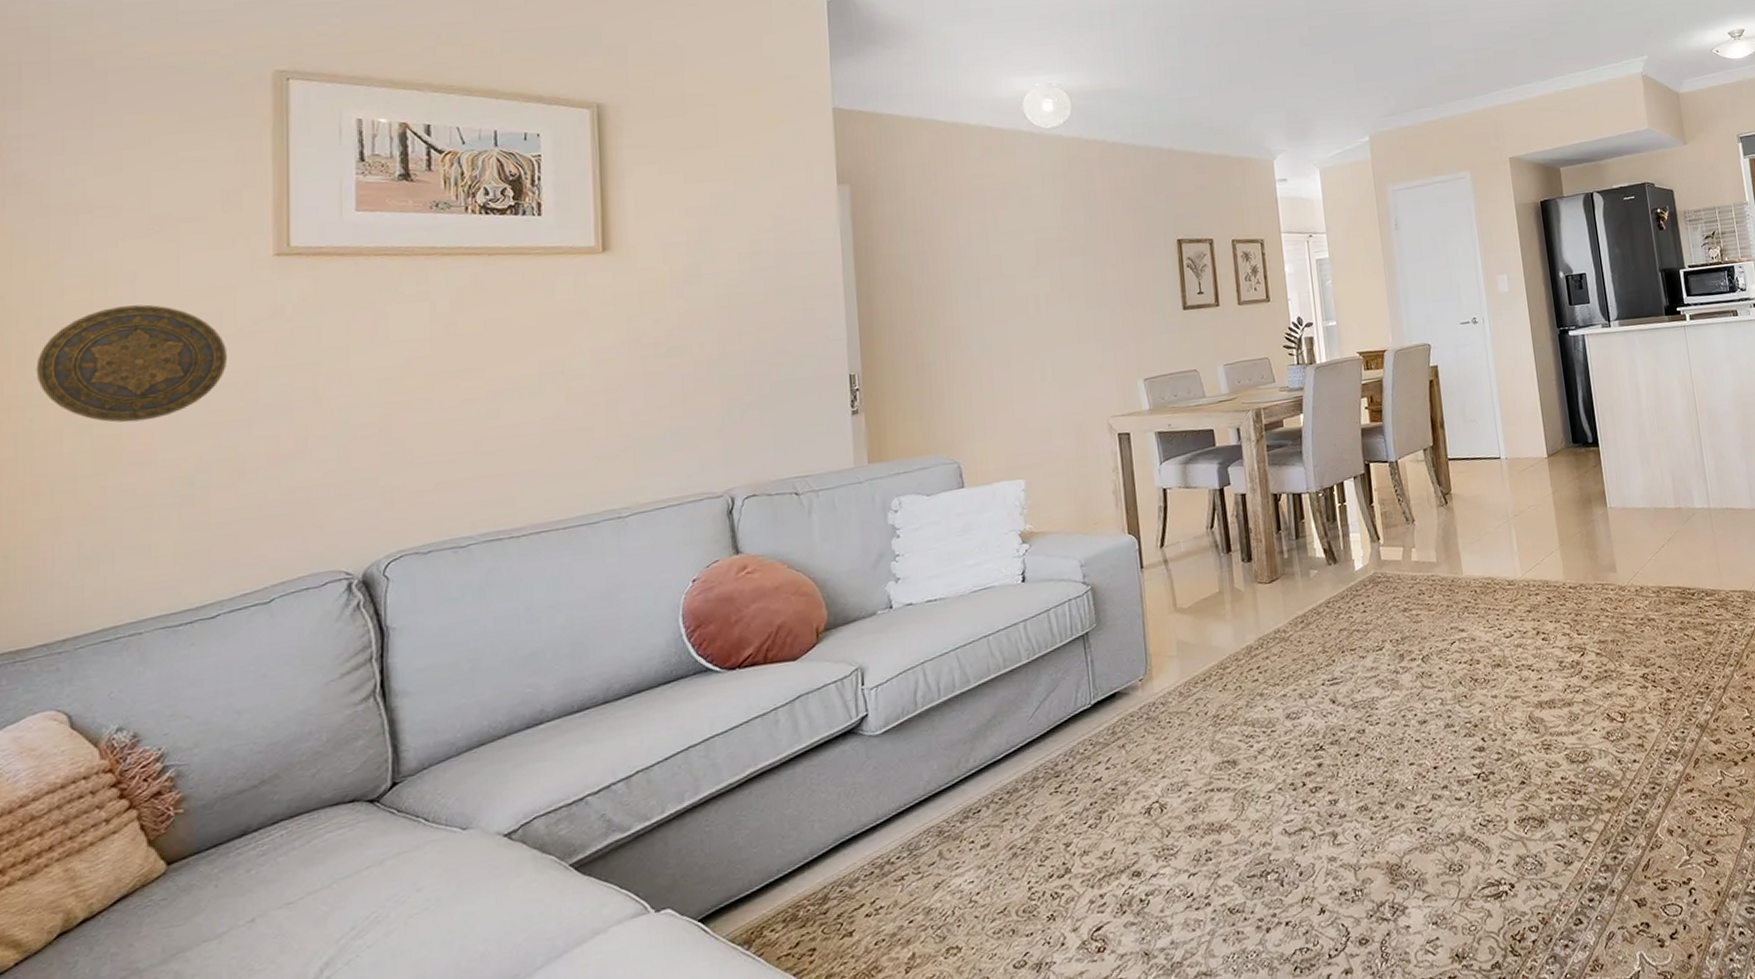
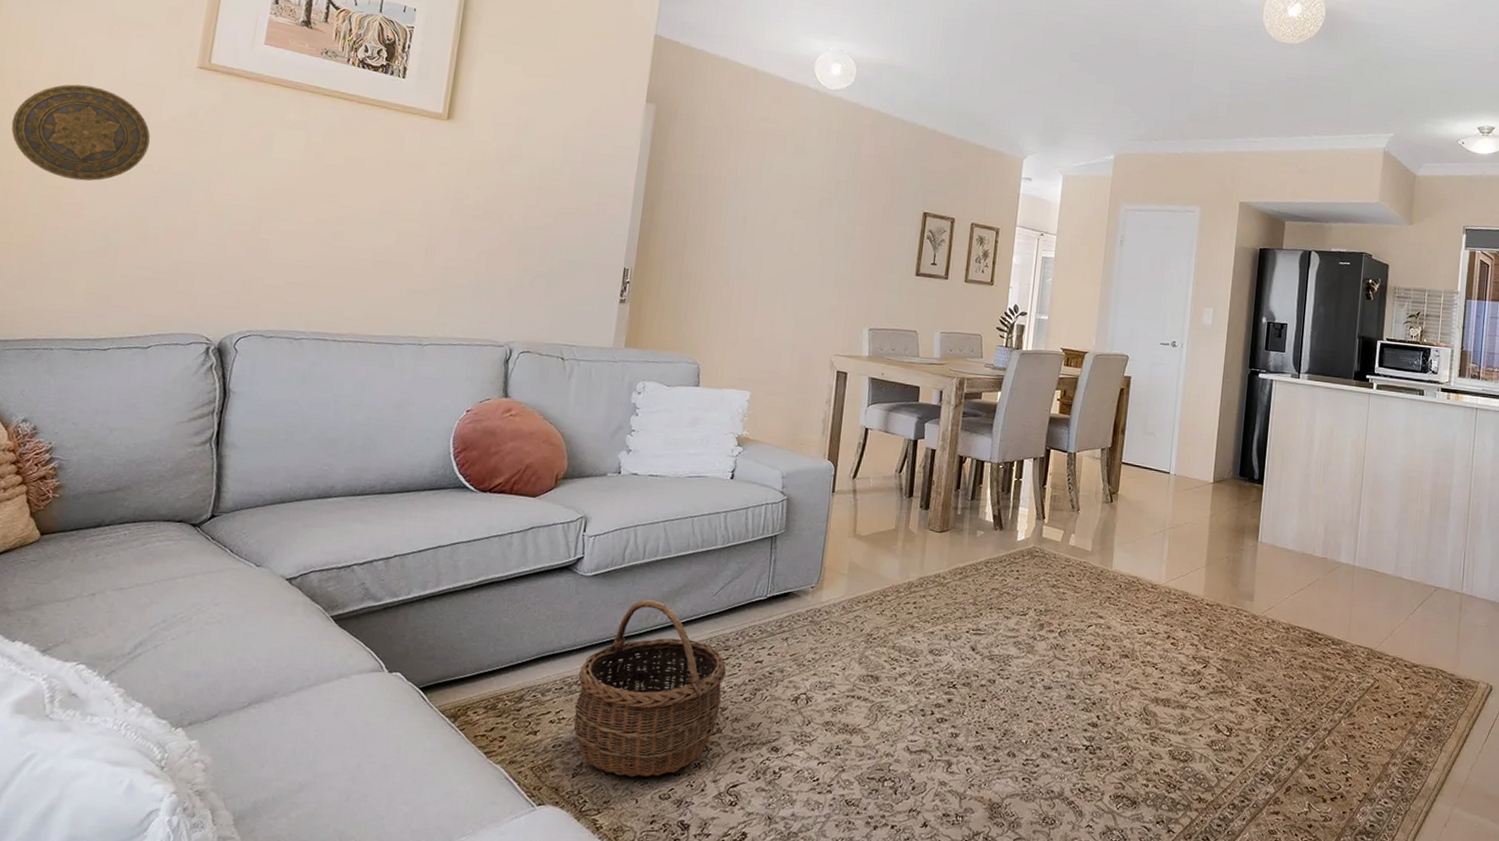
wicker basket: none [889,742,1064,956] -> present [573,599,727,777]

